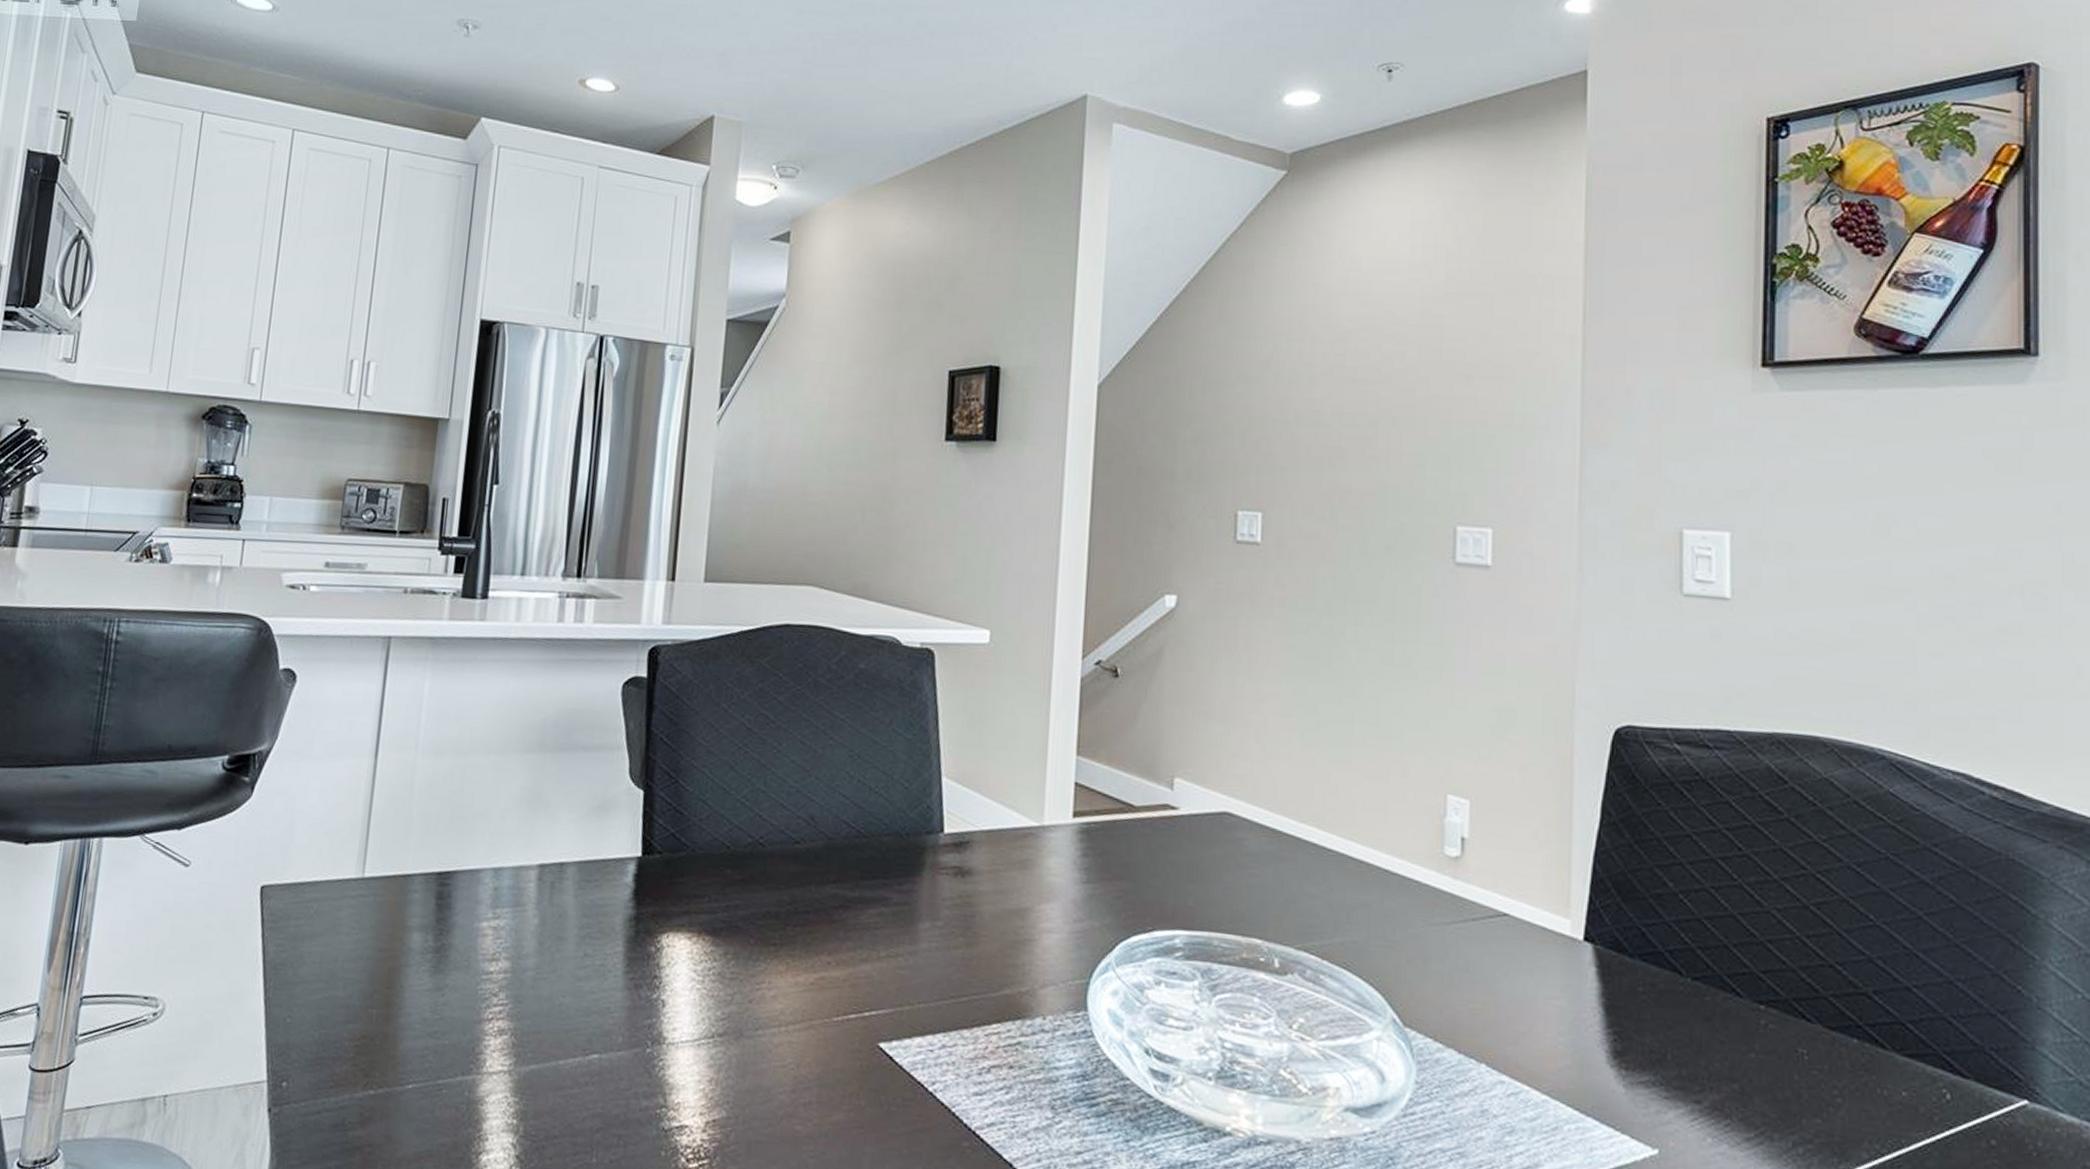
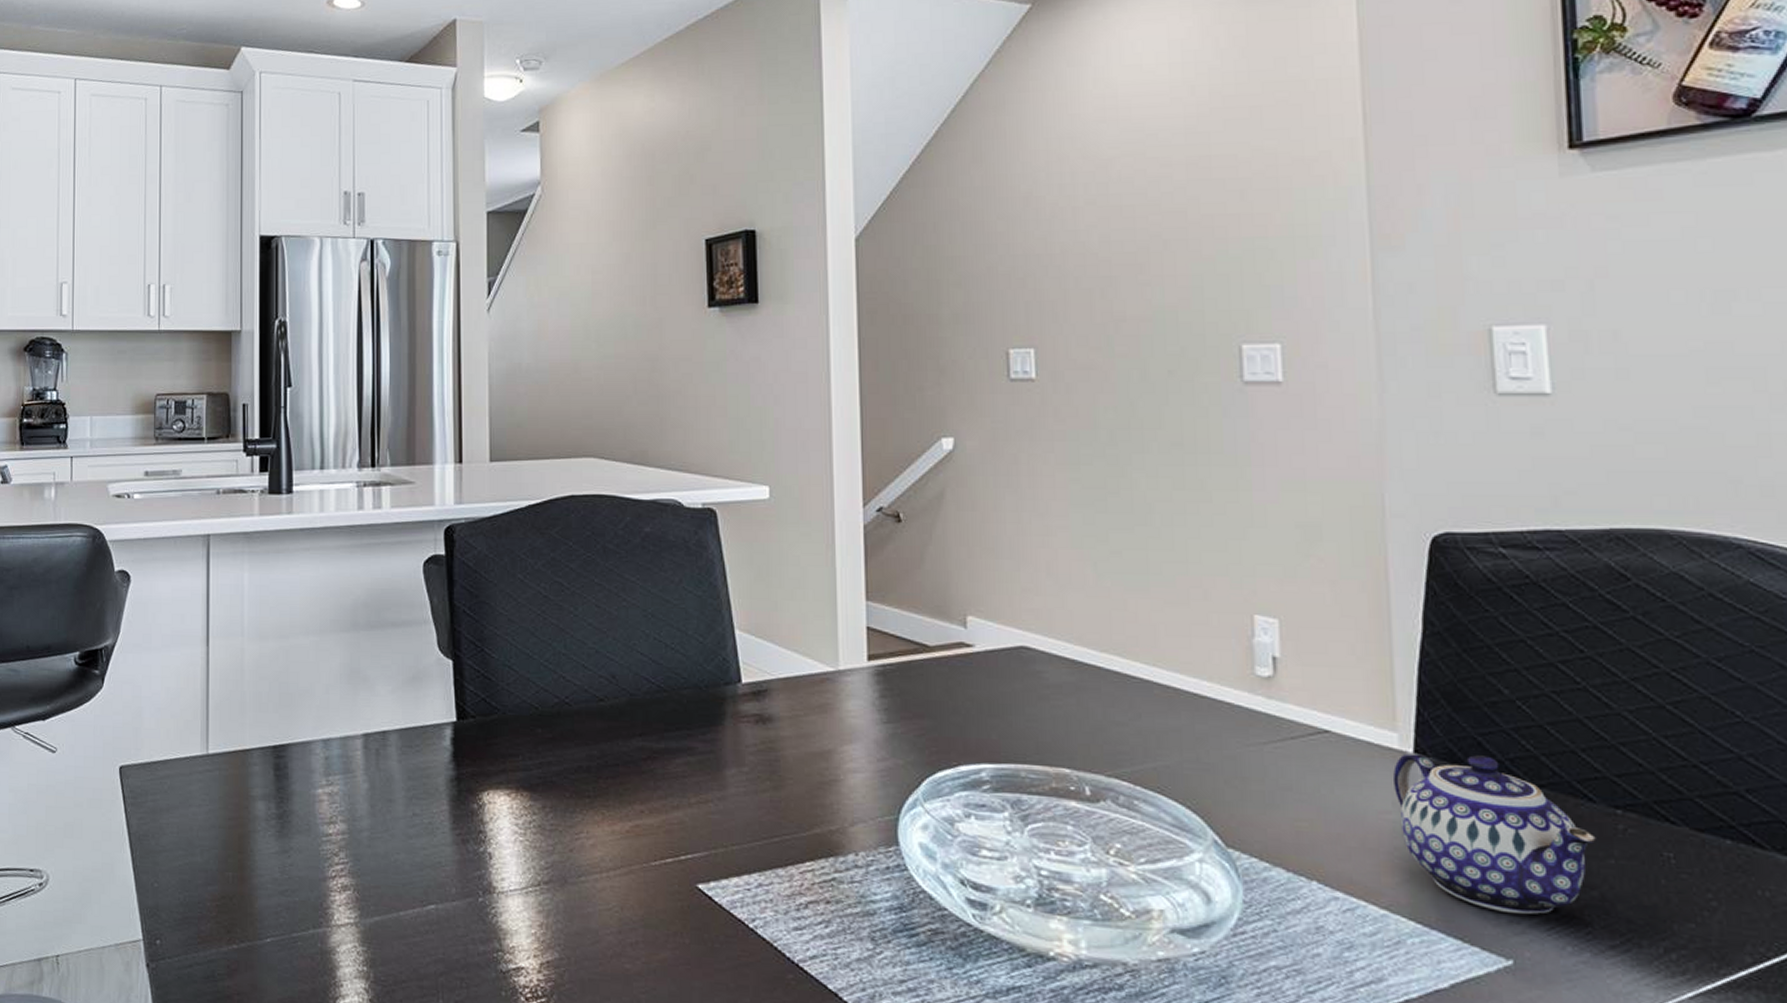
teapot: none [1563,940,1741,1105] -> present [1393,753,1597,915]

